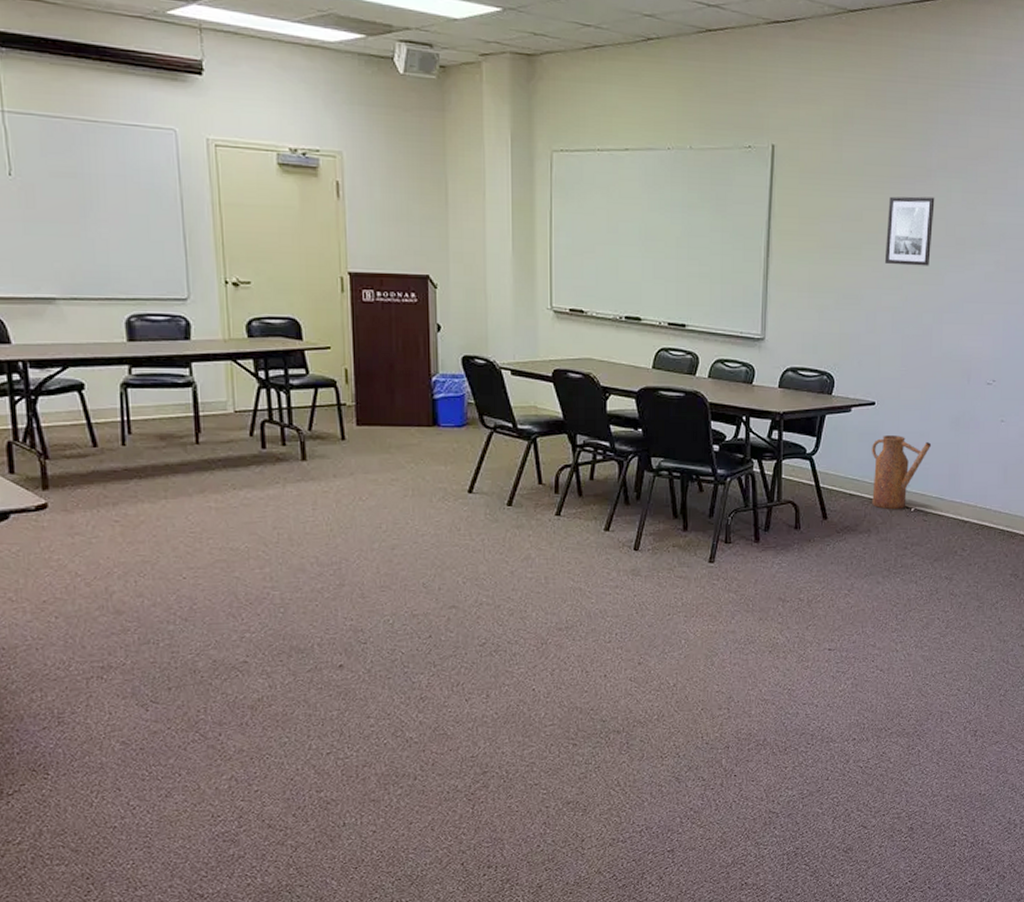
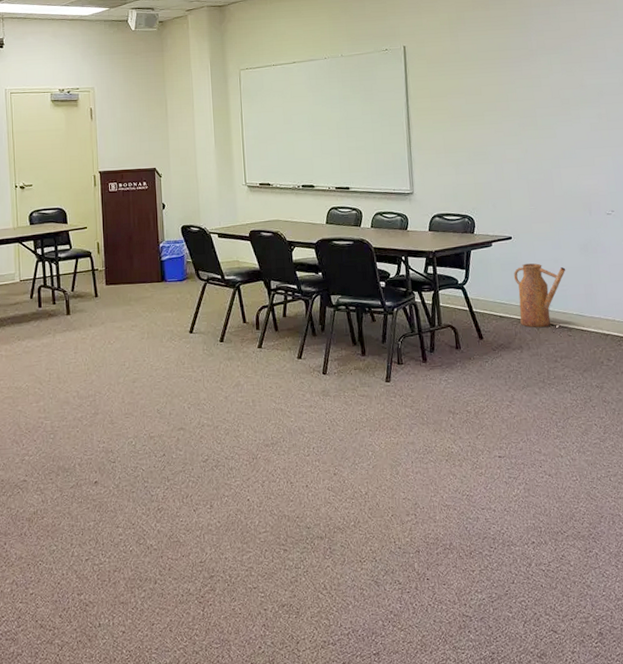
wall art: present [885,196,935,266] -> none [501,70,542,125]

